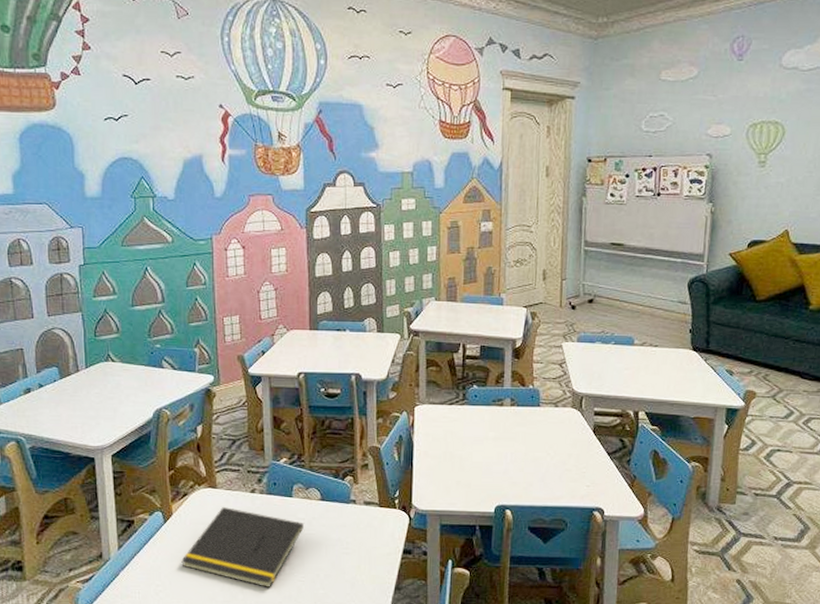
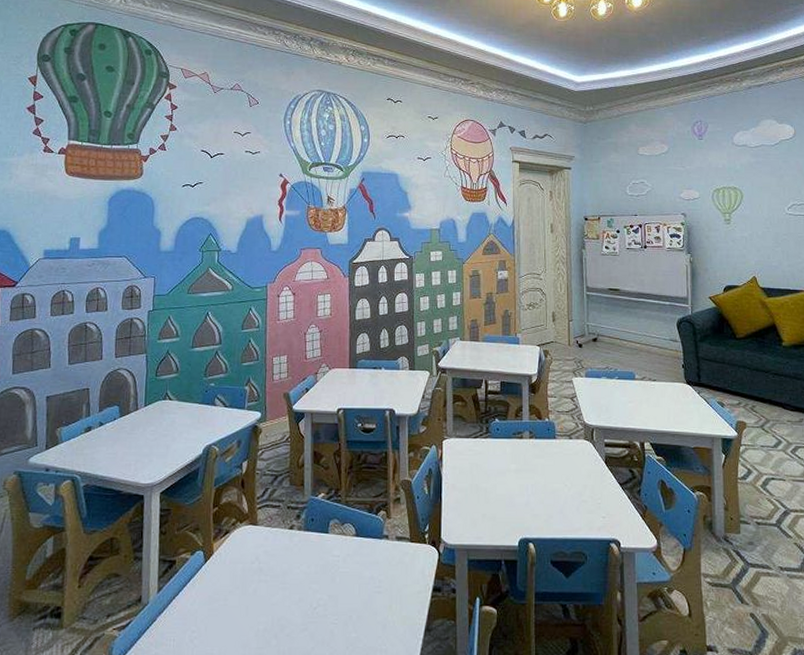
notepad: present [181,507,304,589] -> none [218,545,338,633]

